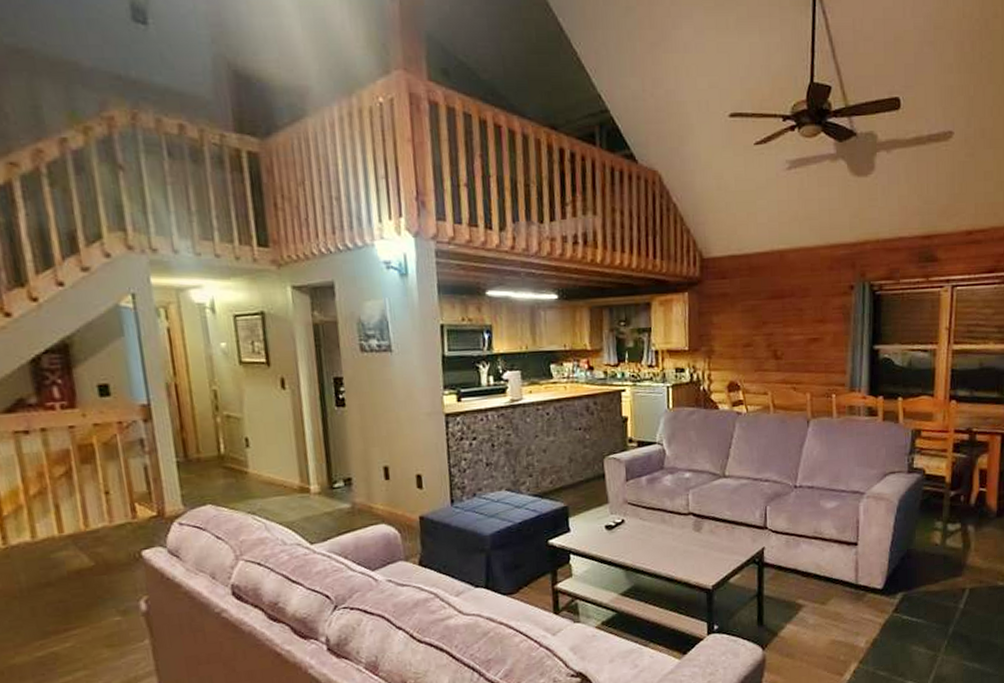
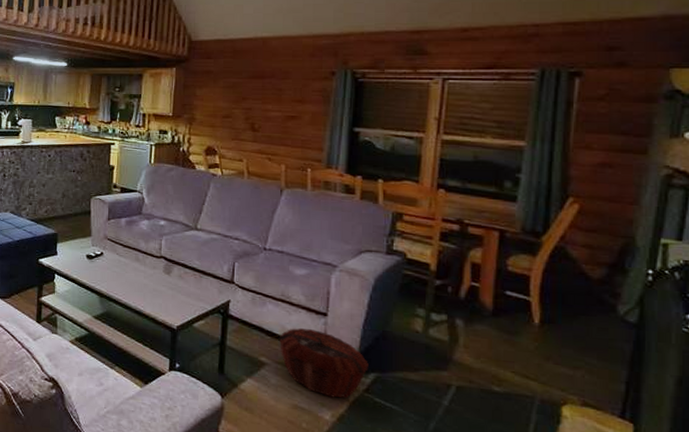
woven basket: none [814,561,896,625] -> present [278,328,369,398]

